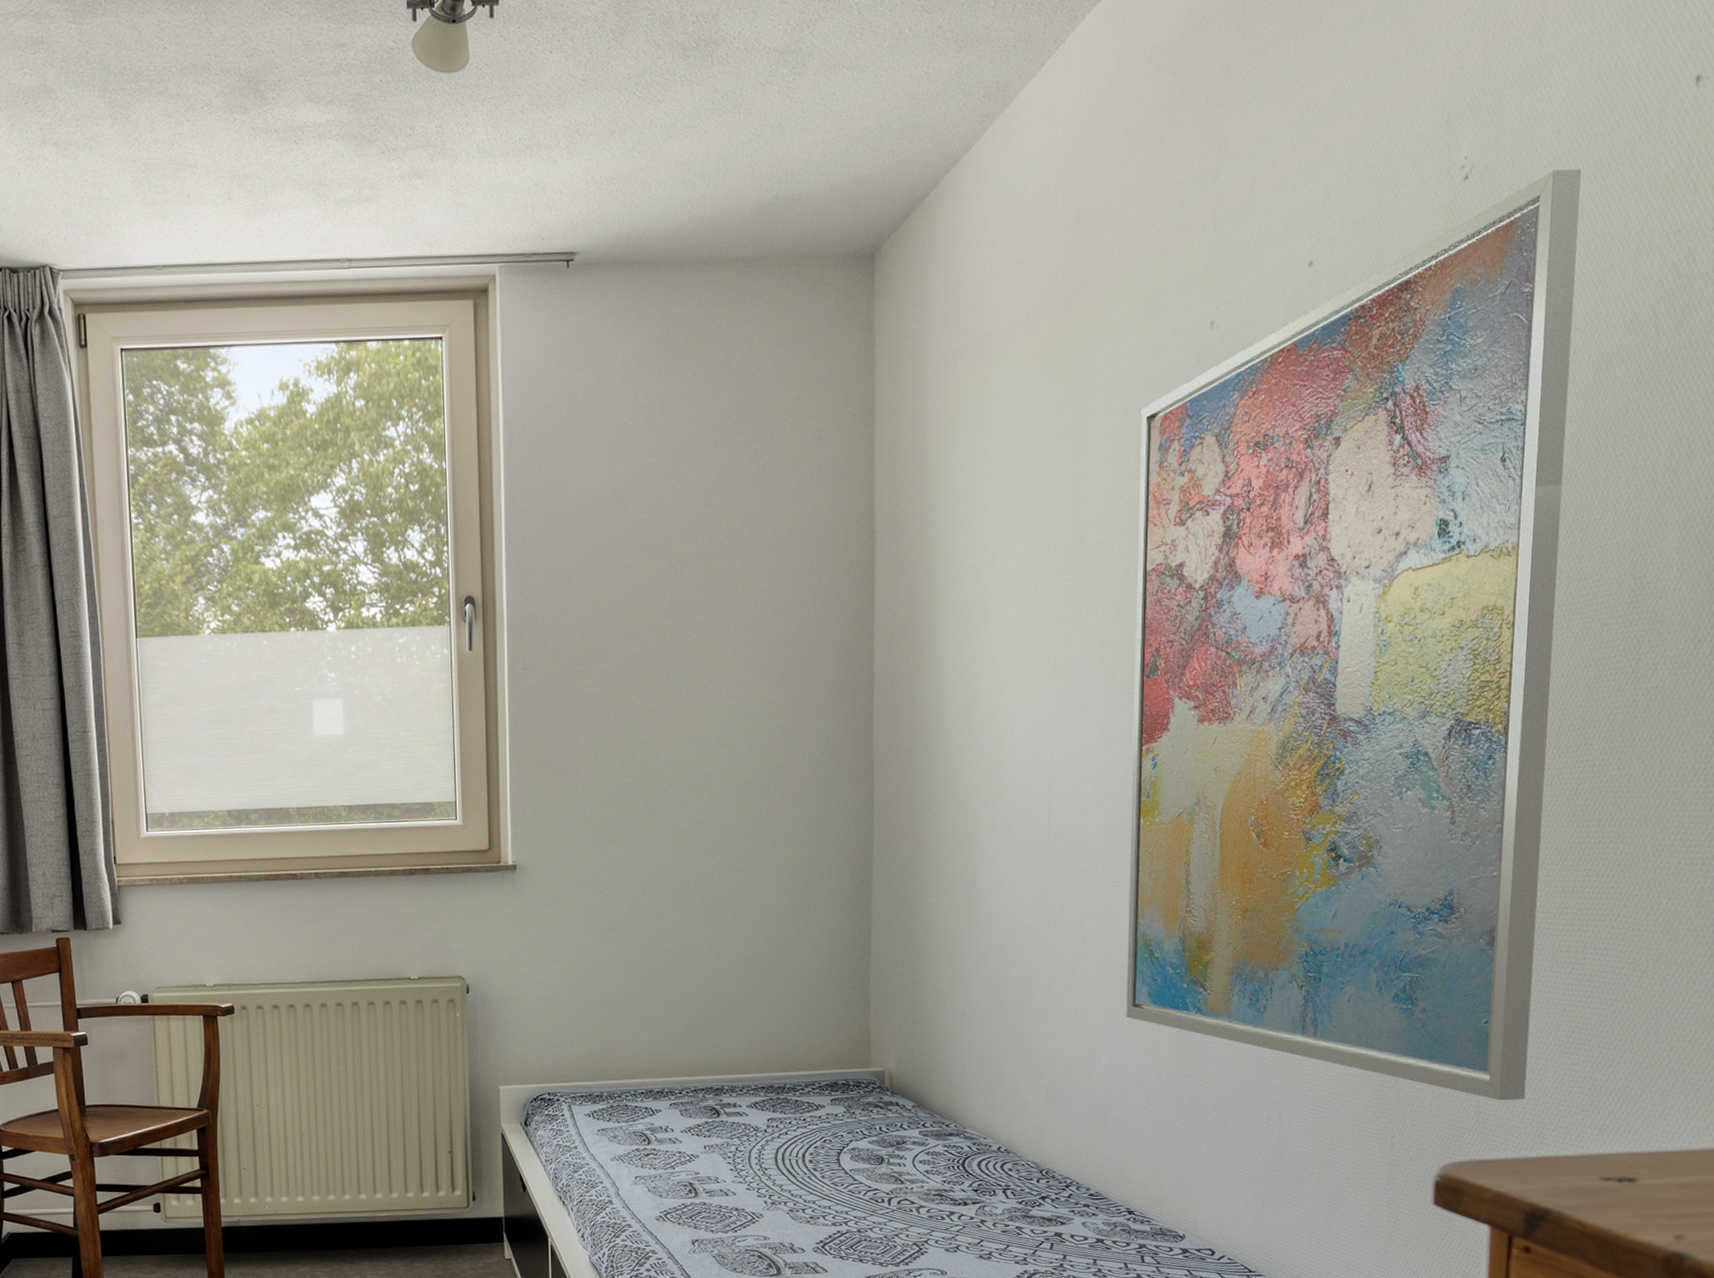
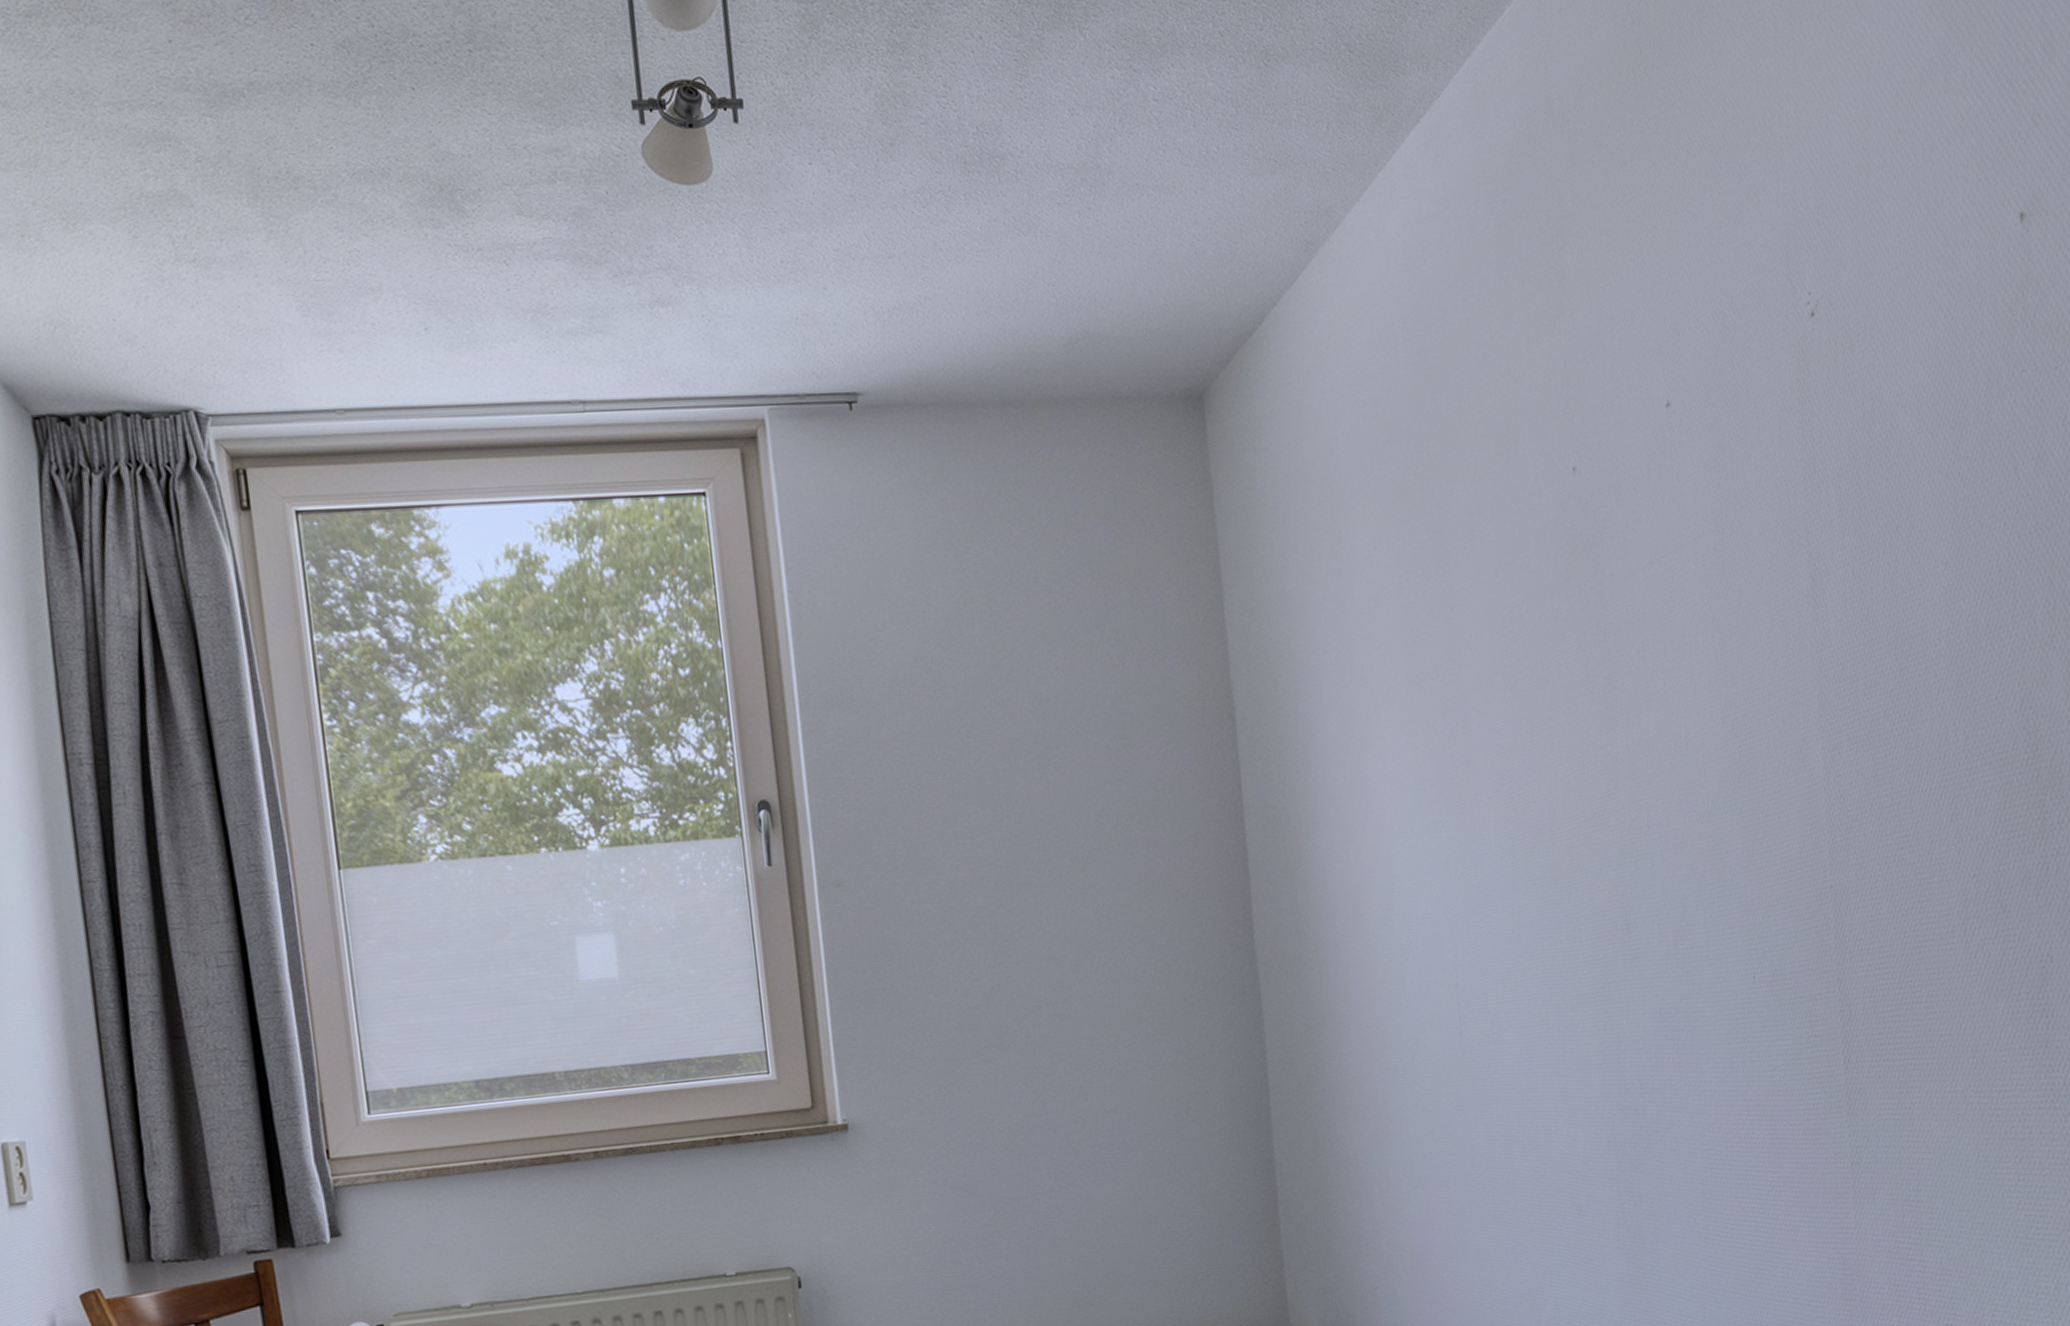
wall art: present [1126,169,1581,1101] -> none [1510,306,1993,1310]

